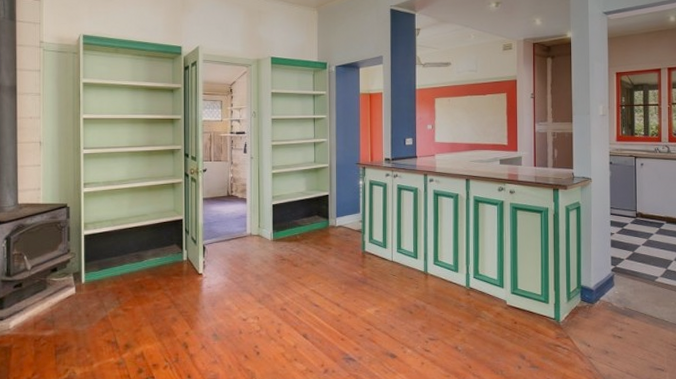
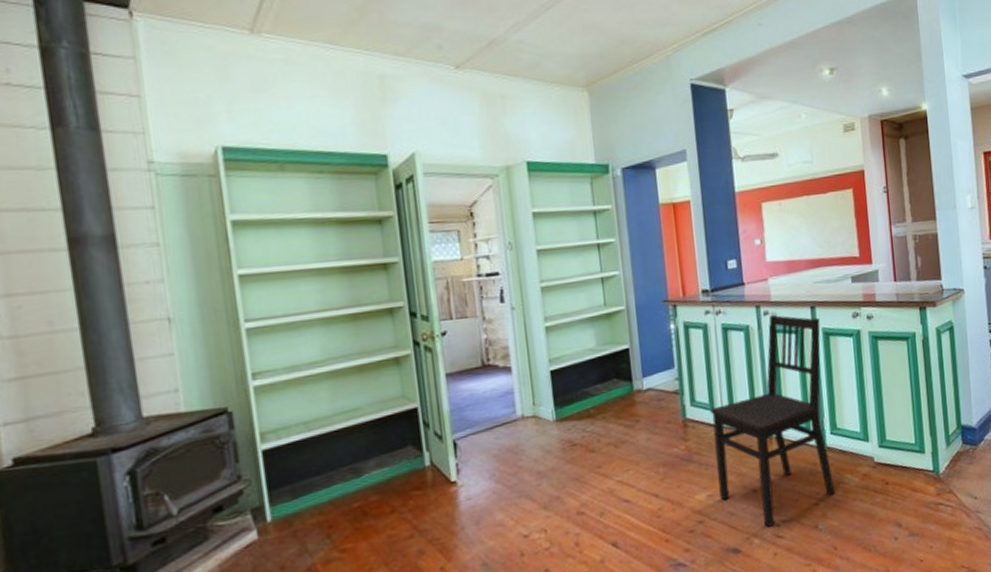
dining chair: none [383,182,474,342] -> present [710,314,836,527]

